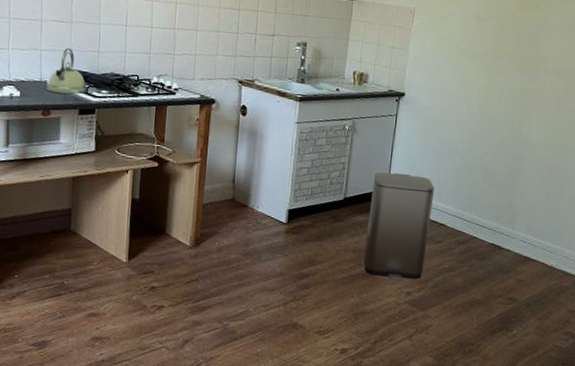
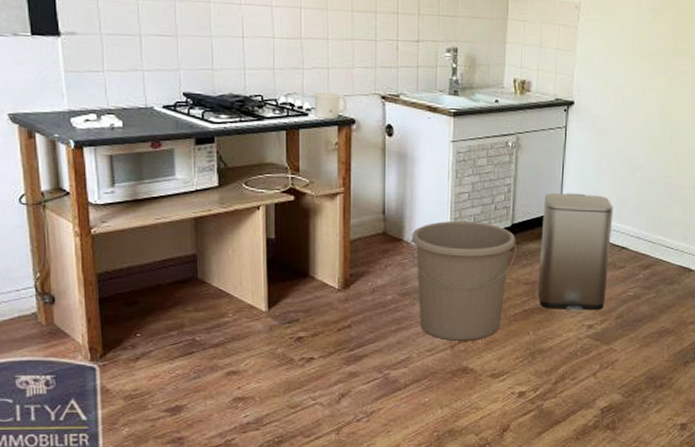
kettle: present [45,47,88,95] -> none [152,66,204,122]
mug: none [181,74,209,99] -> present [314,91,347,120]
bucket: none [253,192,347,300] -> present [409,220,516,341]

